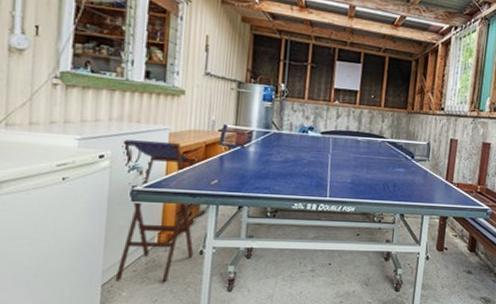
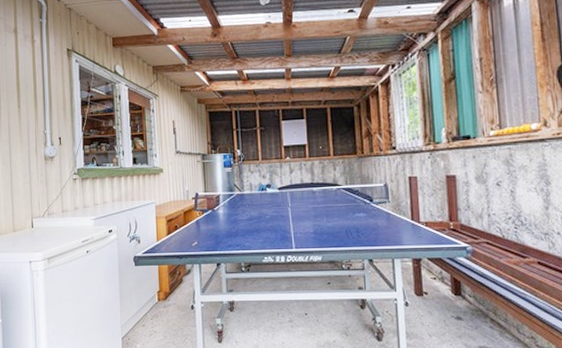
stool: present [115,139,196,282] -> none [123,213,186,335]

